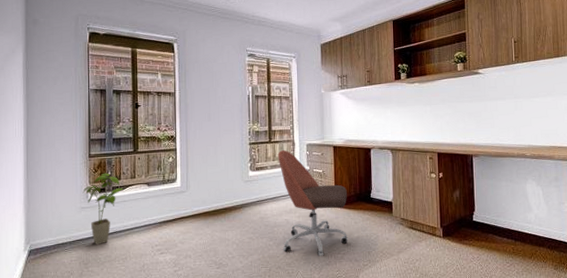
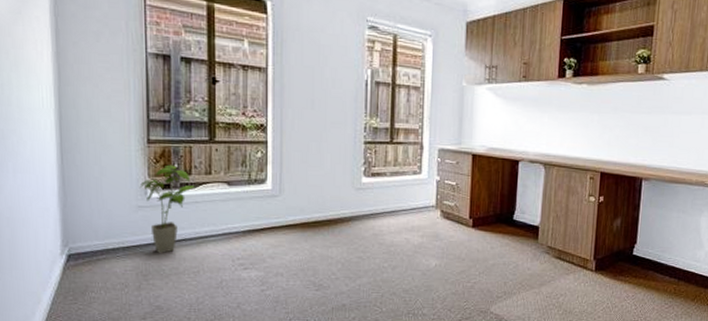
office chair: present [277,150,349,256] -> none [400,154,485,284]

